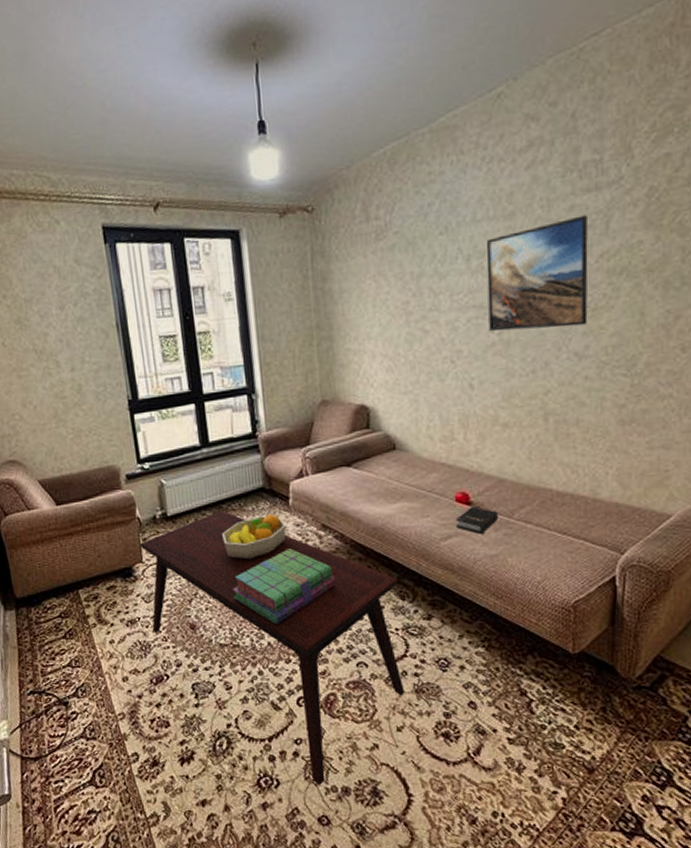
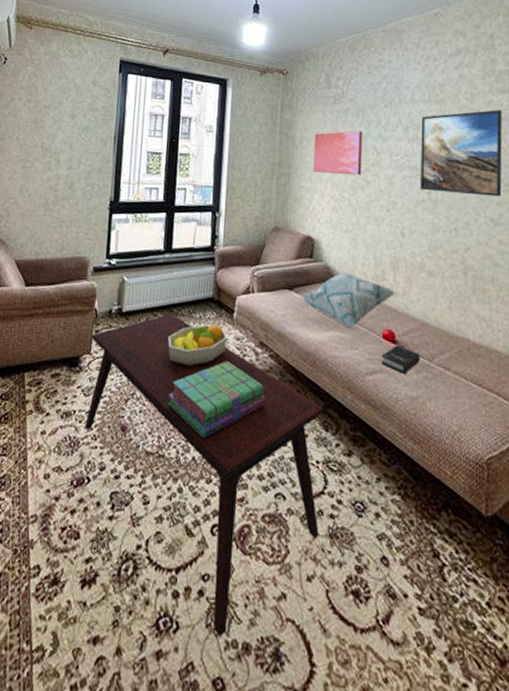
wall art: none [356,270,417,331] -> present [313,131,362,176]
decorative pillow: none [363,438,468,496] -> present [302,272,396,328]

